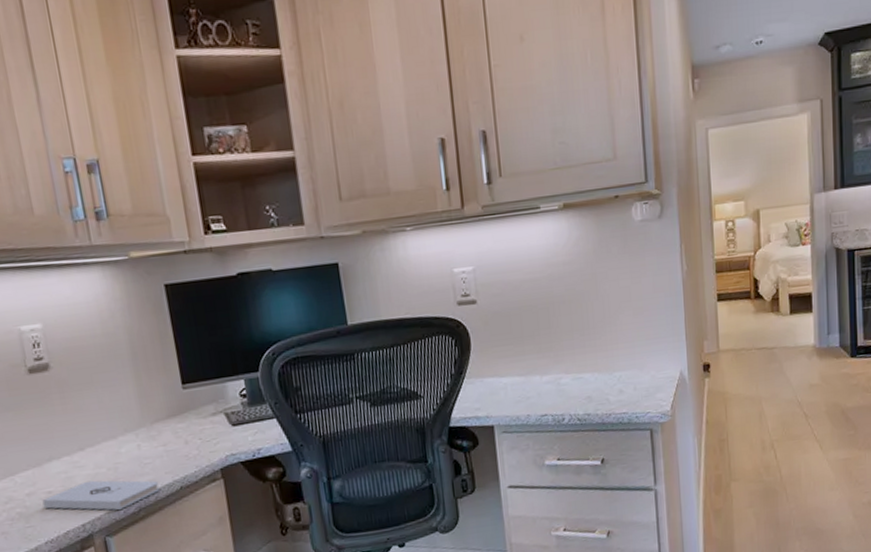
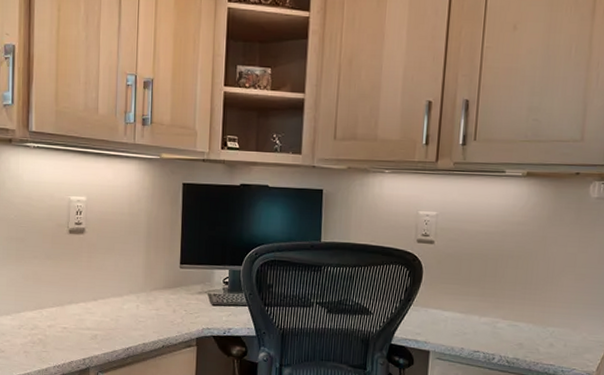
notepad: present [42,480,160,511] -> none [58,325,147,354]

